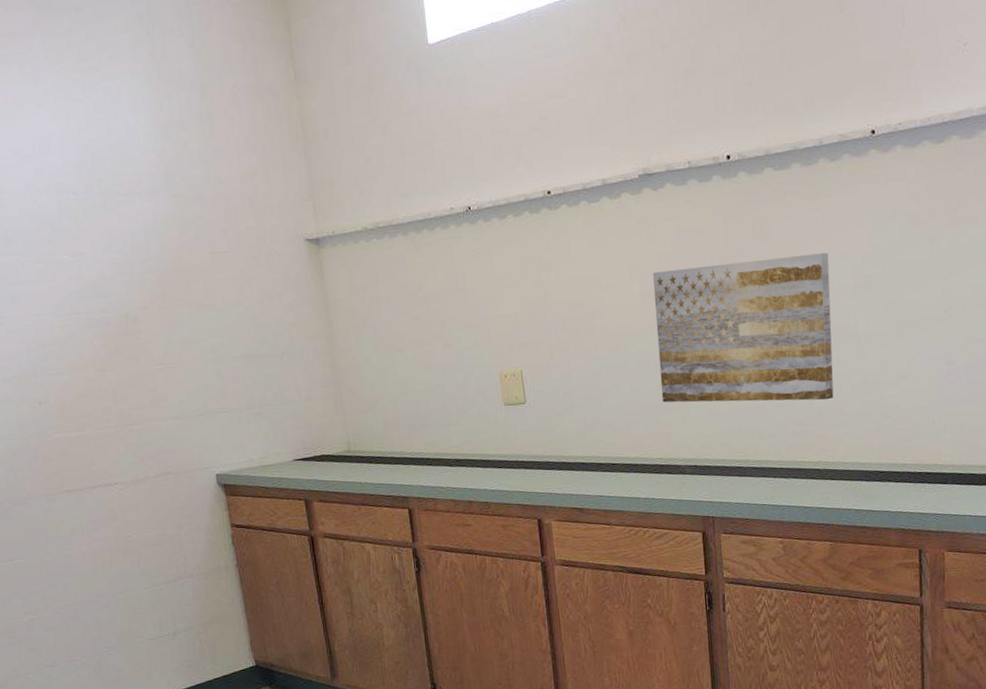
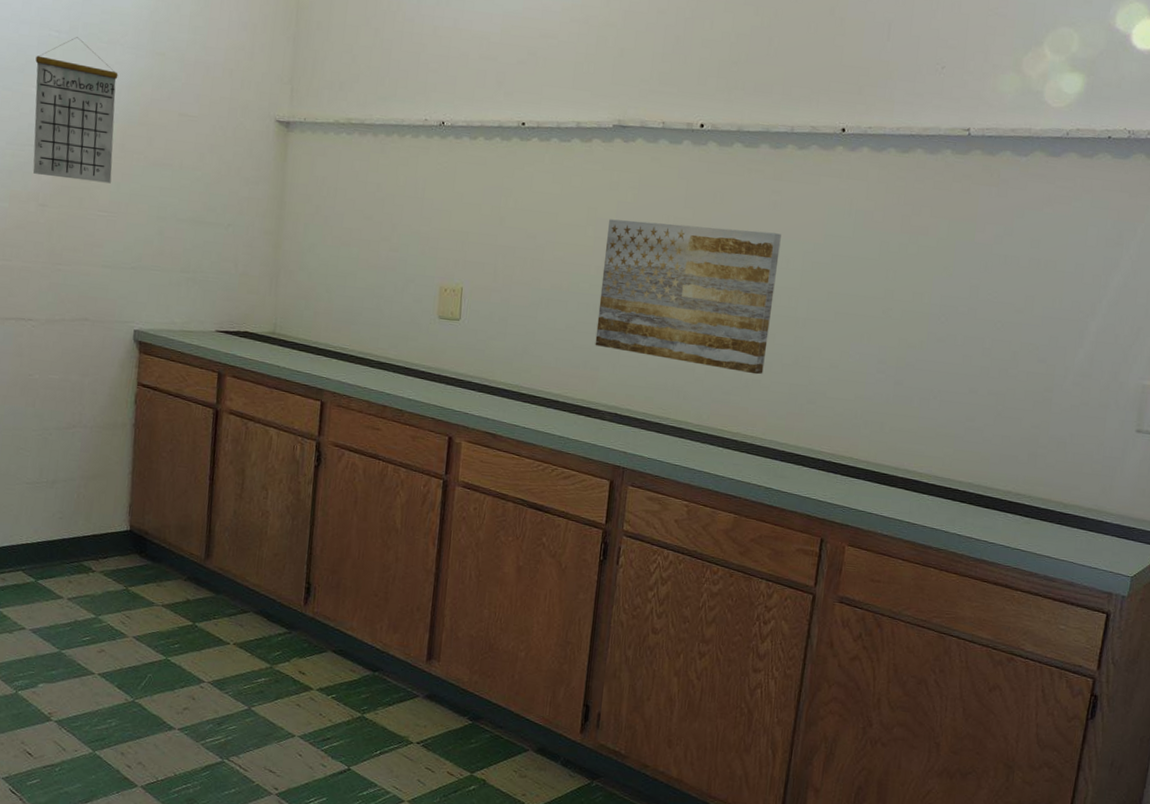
calendar: none [60,195,161,341] -> present [32,37,118,184]

